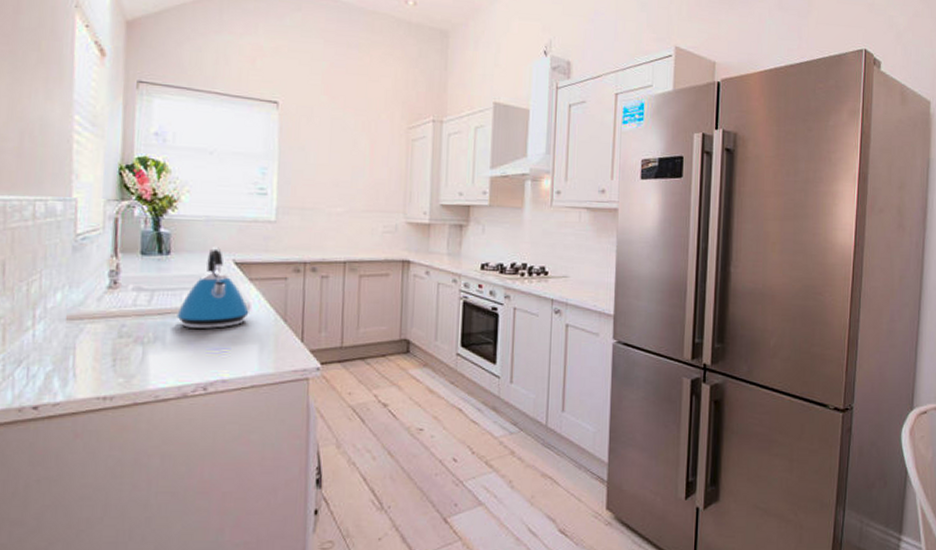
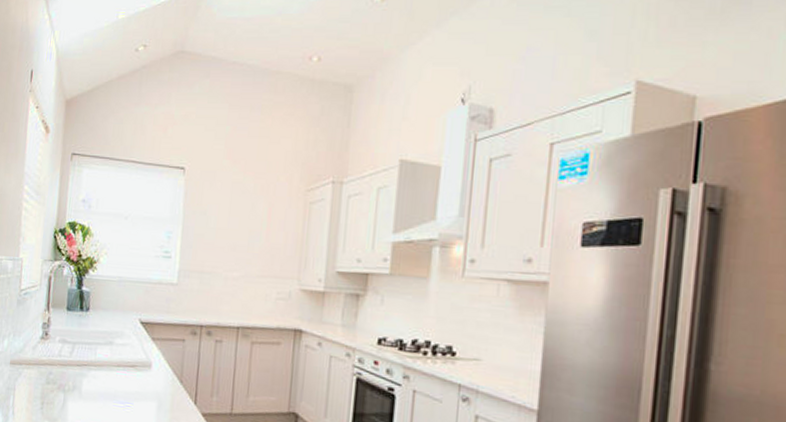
kettle: present [177,247,249,329] -> none [91,306,151,384]

